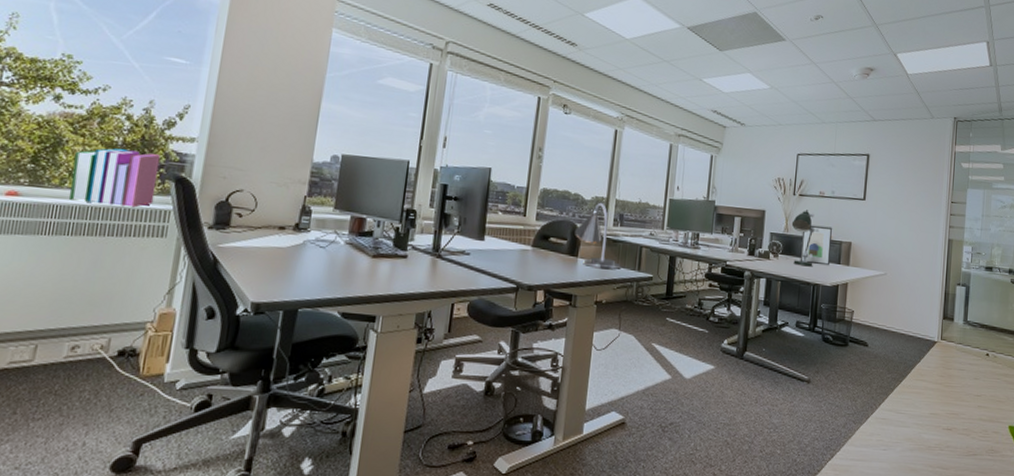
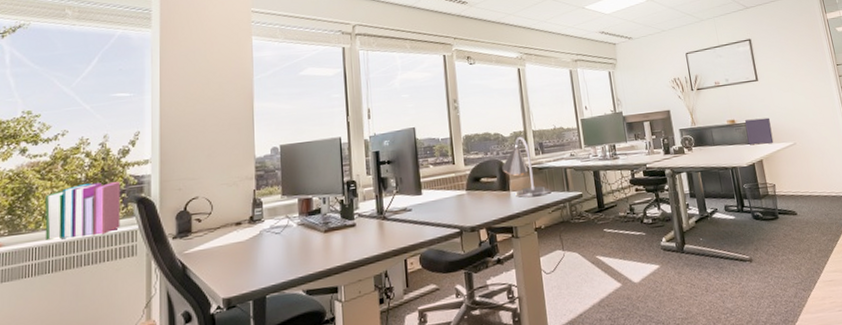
desk lamp: present [791,210,820,267] -> none [696,101,726,154]
picture frame: present [800,225,833,266] -> none [708,112,741,150]
binder: none [838,238,866,269] -> present [744,117,774,146]

